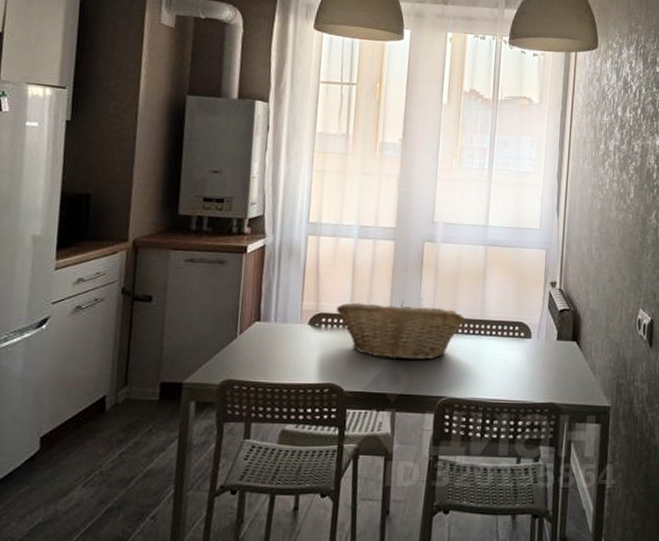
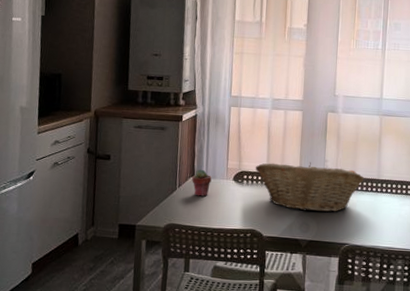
potted succulent: none [257,311,282,345] -> present [192,169,212,197]

